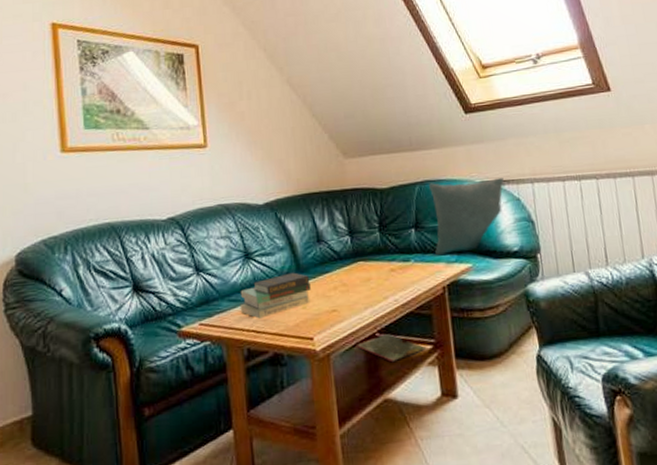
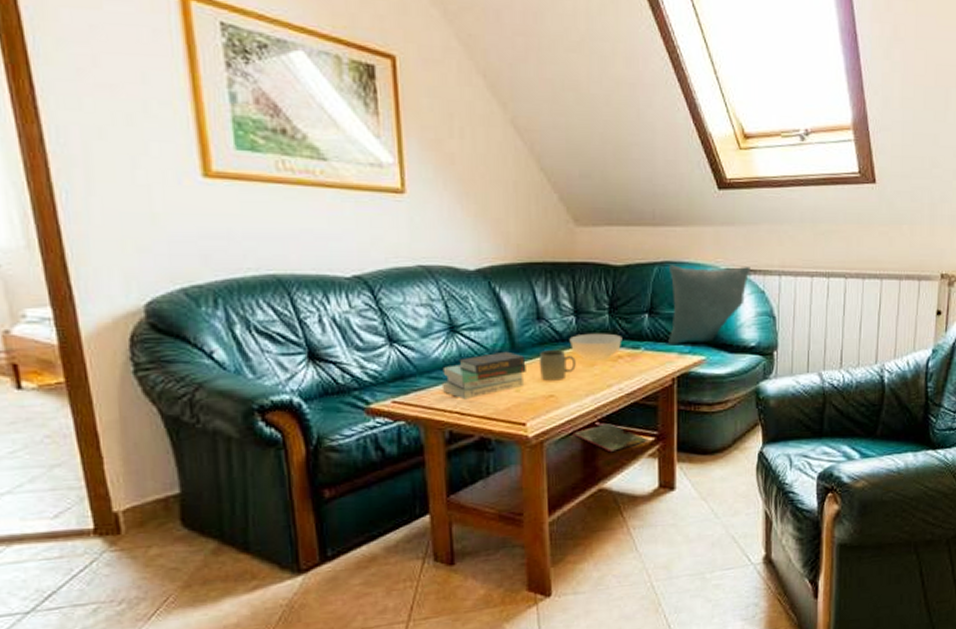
mug: none [321,268,354,298] -> present [538,350,576,382]
bowl: none [346,249,394,276] -> present [569,333,622,360]

